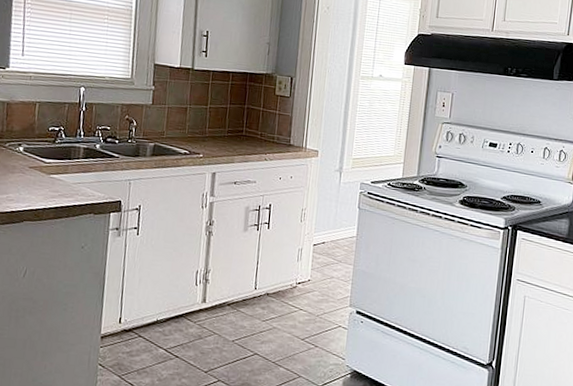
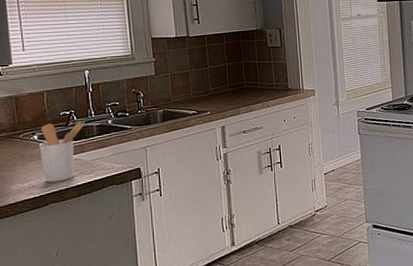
utensil holder: none [22,136,73,200] -> present [39,121,85,182]

